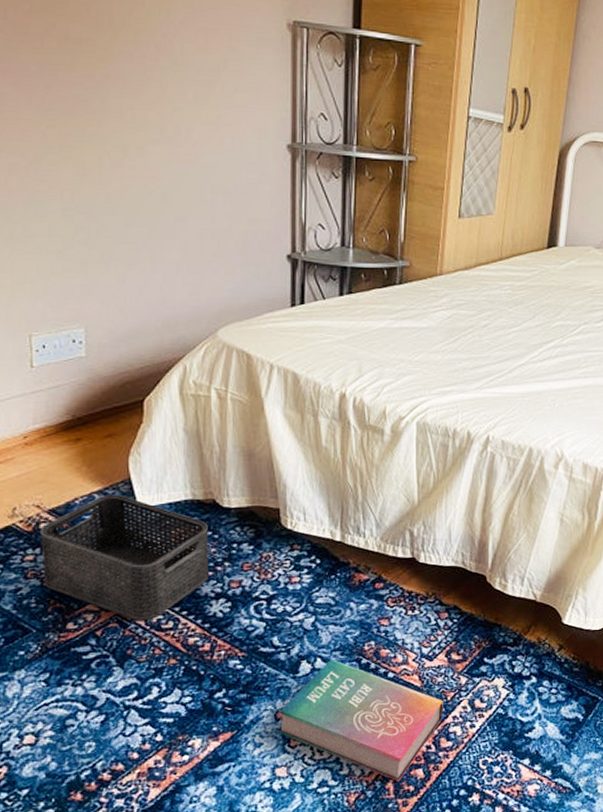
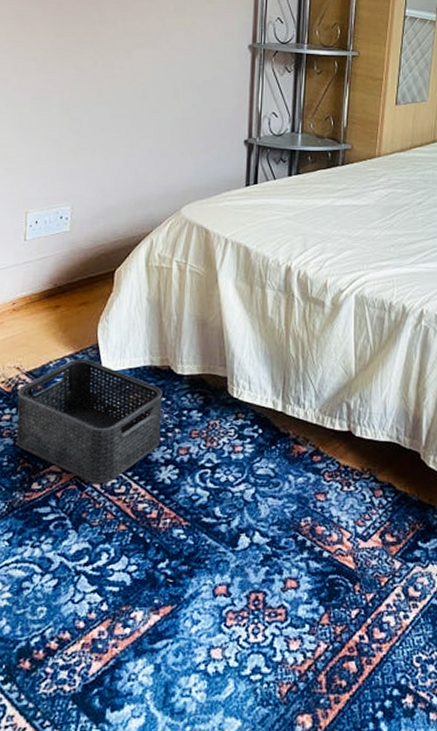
book: present [278,658,443,782] -> none [216,533,377,674]

